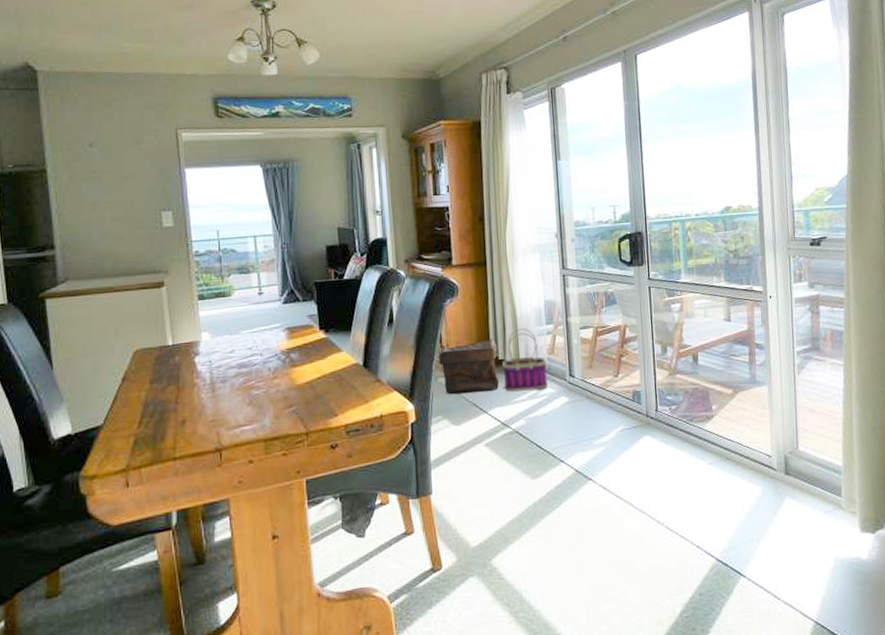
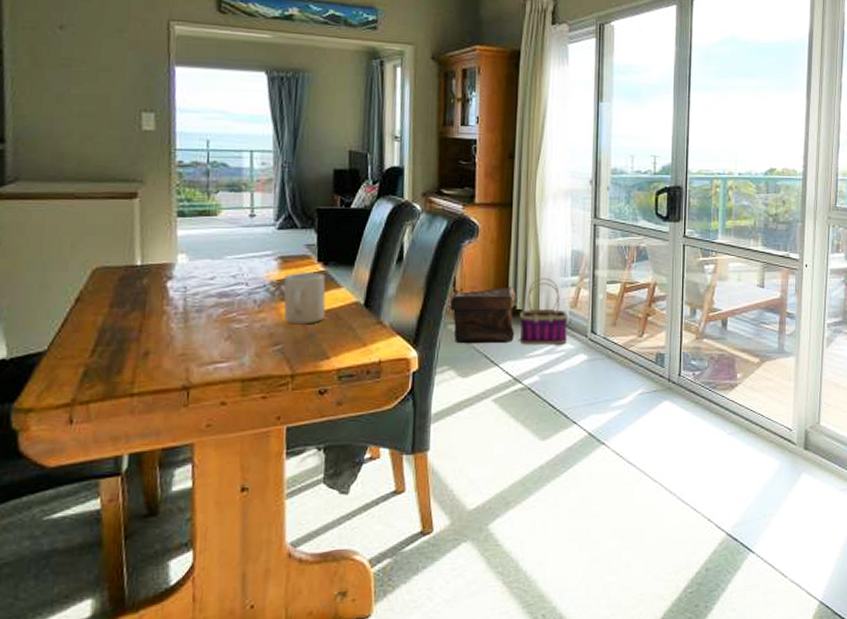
cup: none [292,340,330,388] -> present [283,273,326,325]

